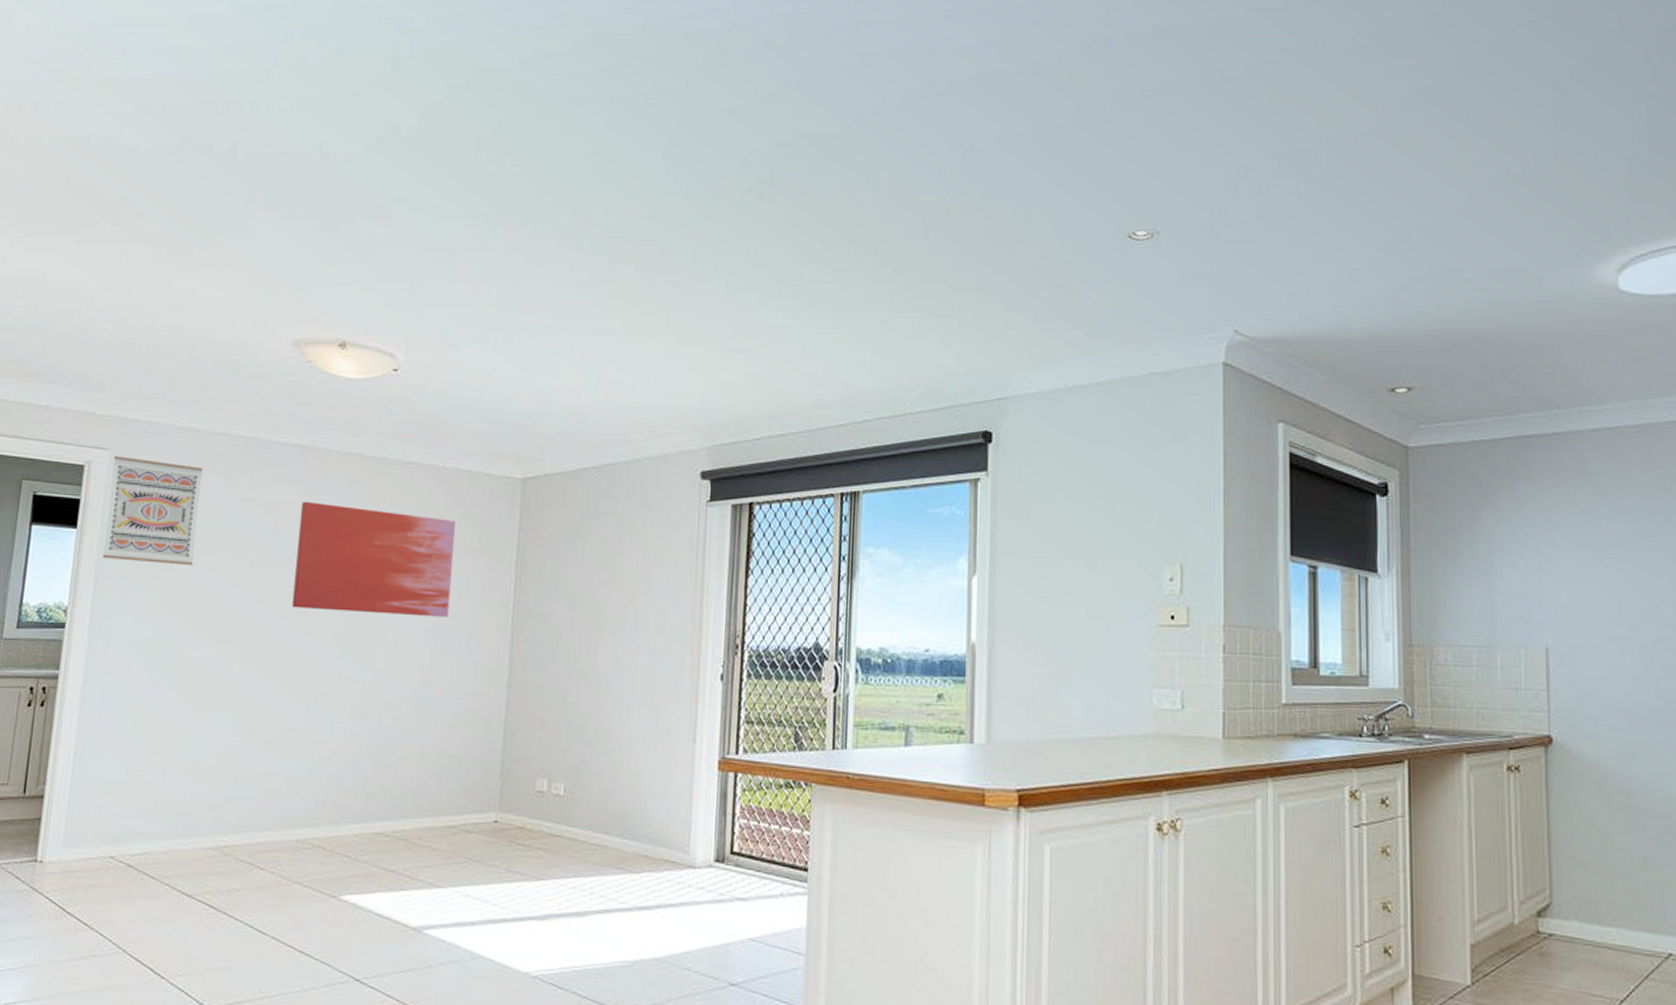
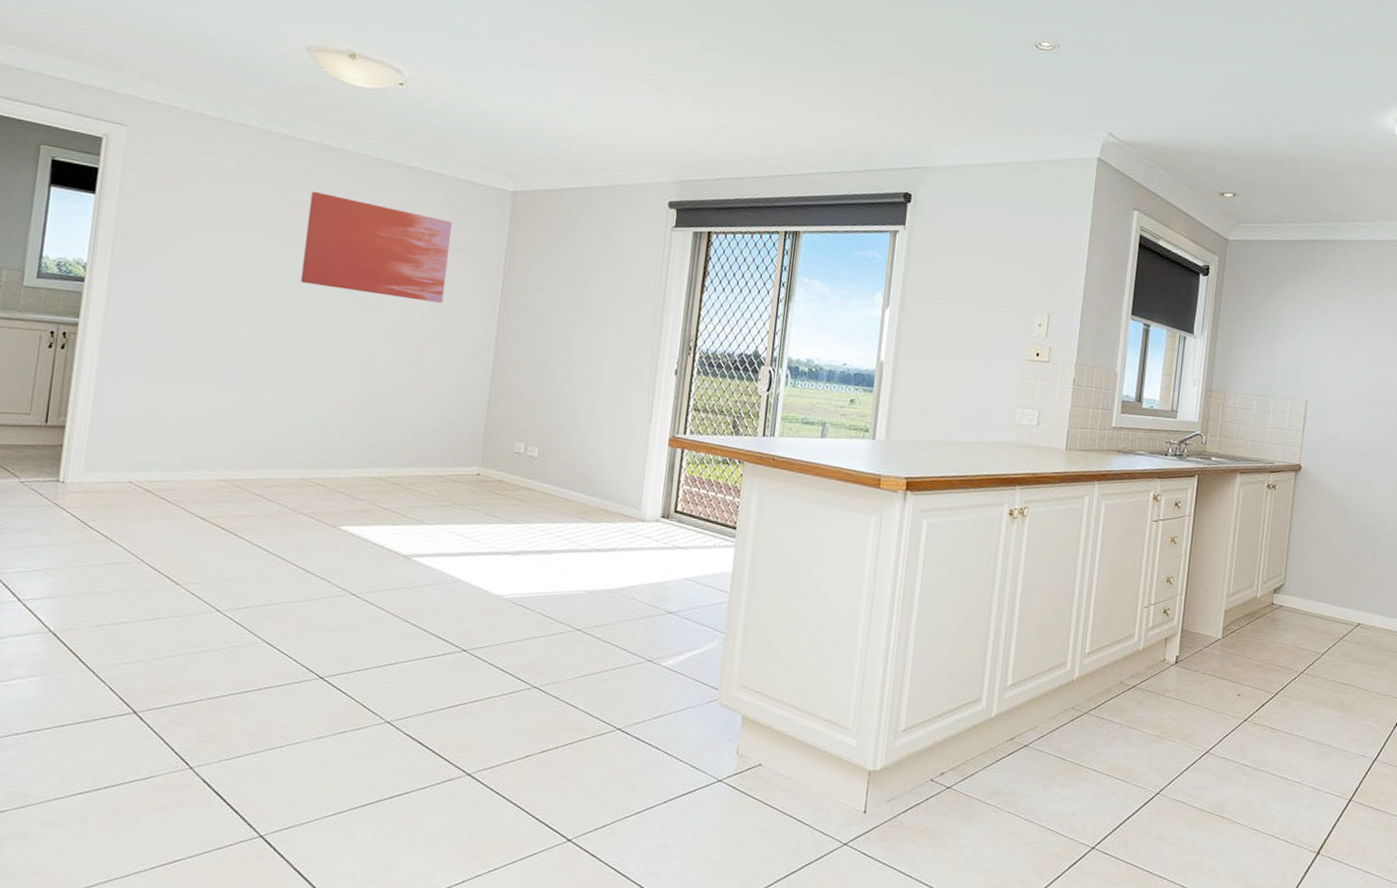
wall art: present [103,456,204,566] -> none [121,132,219,238]

